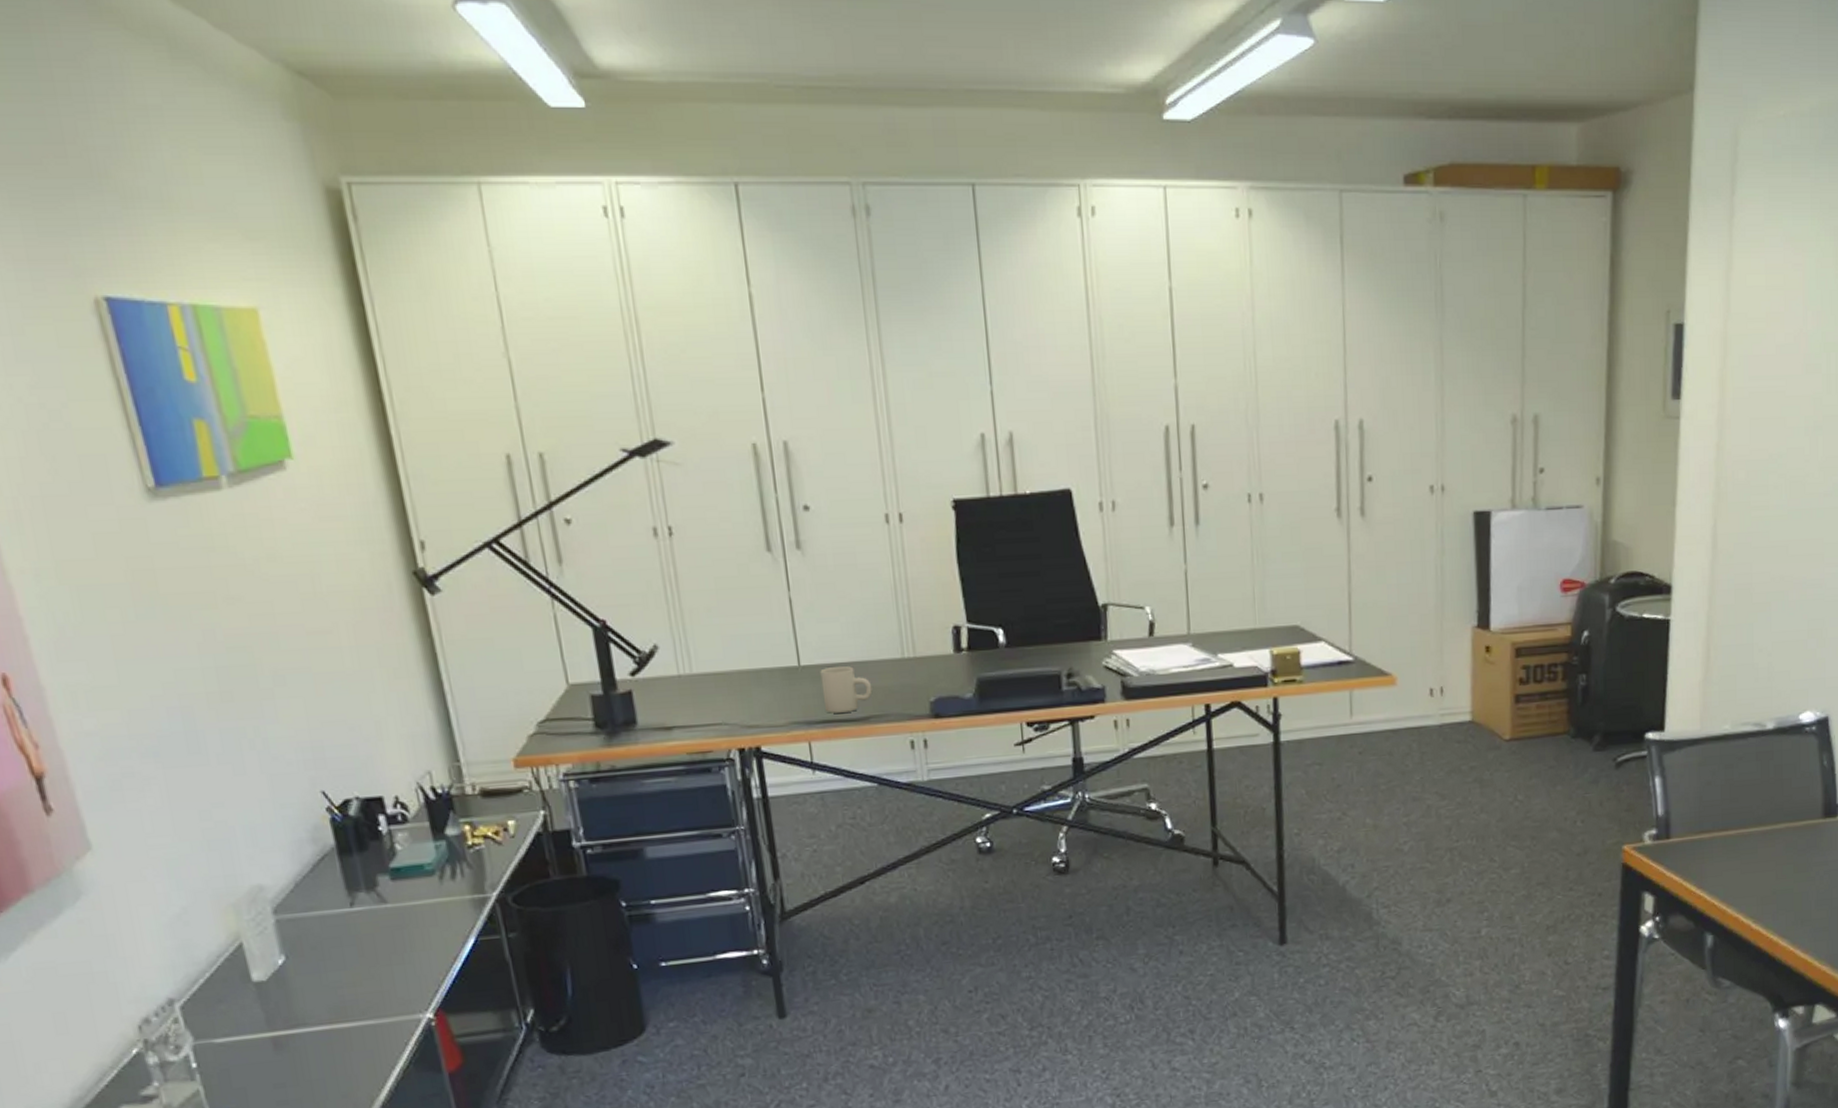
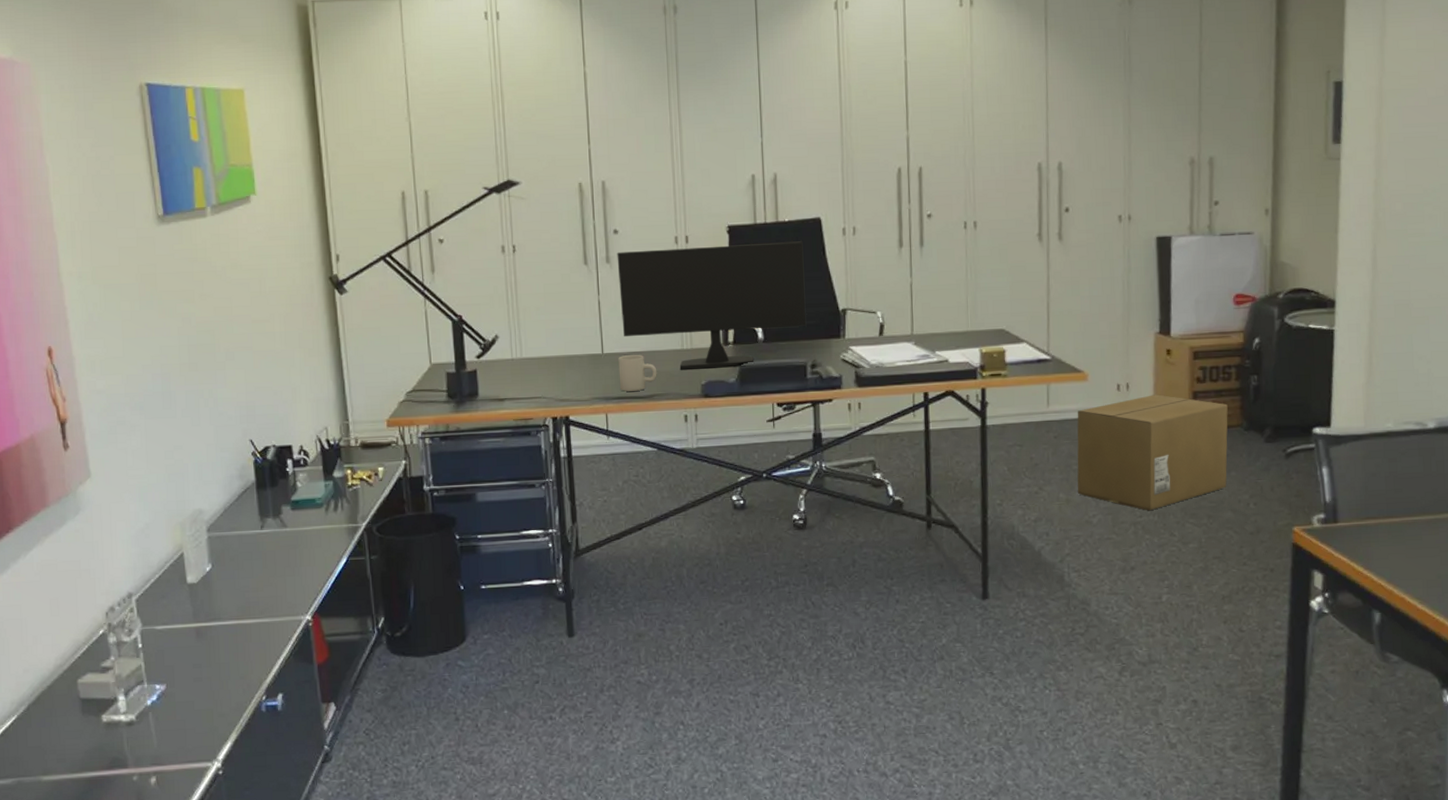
computer monitor: none [809,519,1059,686] -> present [617,241,807,371]
box: none [1384,699,1554,834] -> present [1077,394,1228,510]

